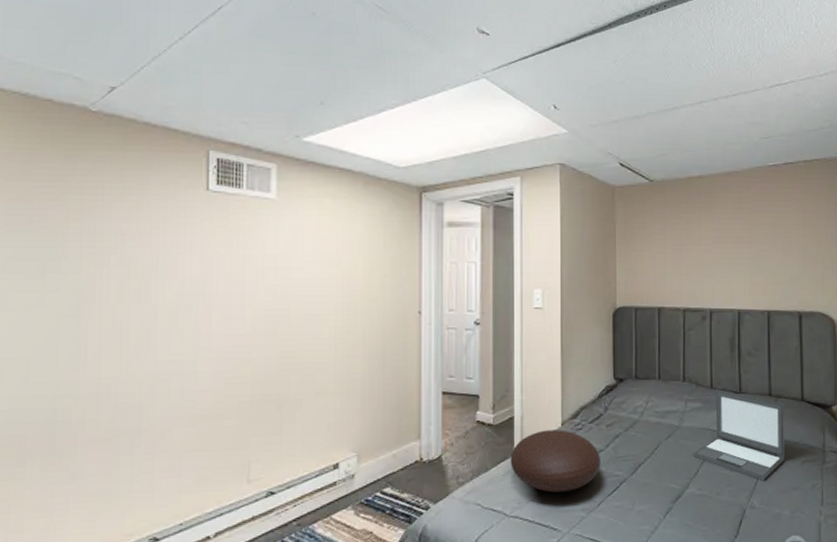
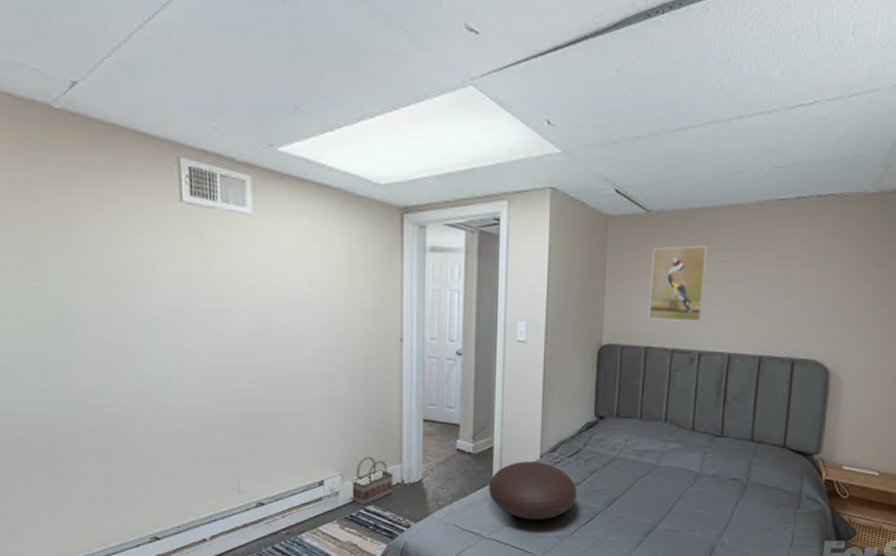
basket: none [368,434,411,488] -> present [352,456,393,505]
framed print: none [658,210,710,281] -> present [648,245,707,322]
laptop: present [693,389,785,482] -> none [668,432,764,522]

